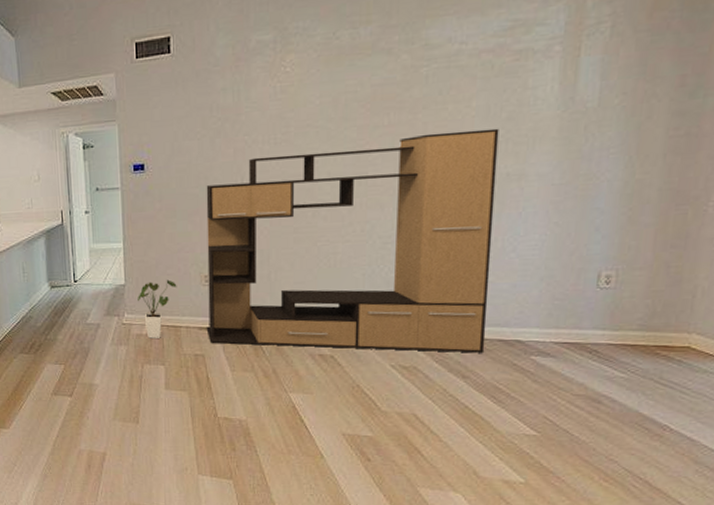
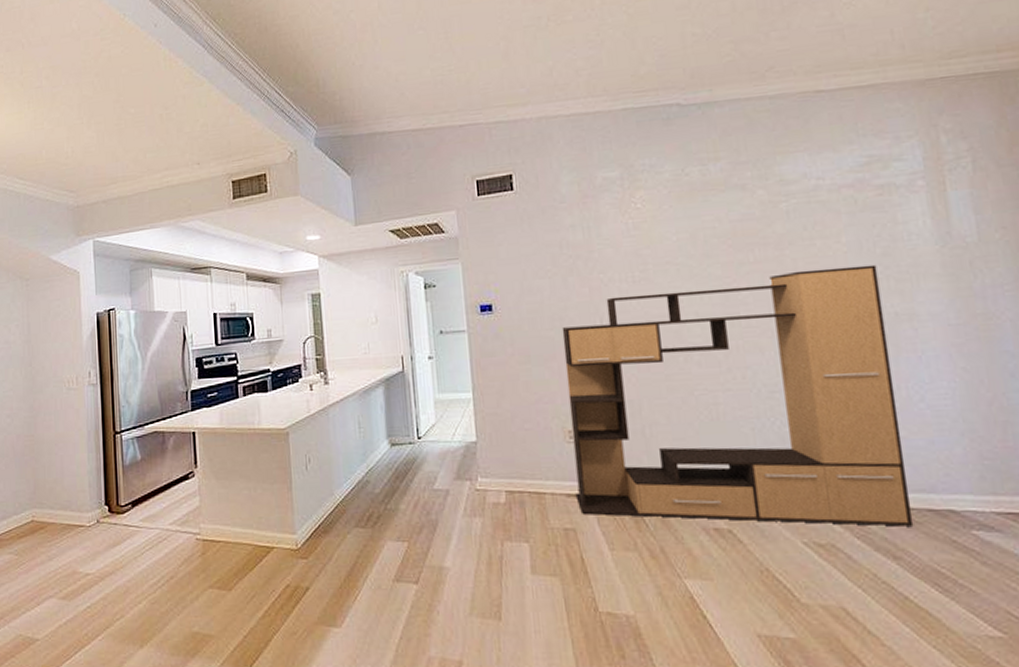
house plant: present [138,279,177,339] -> none [492,436,537,508]

